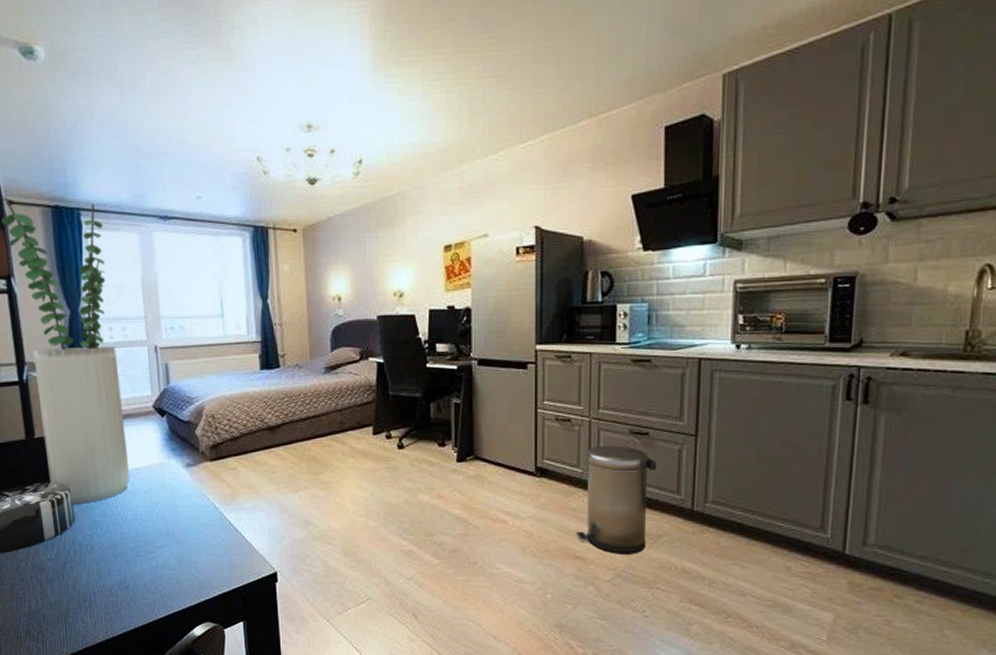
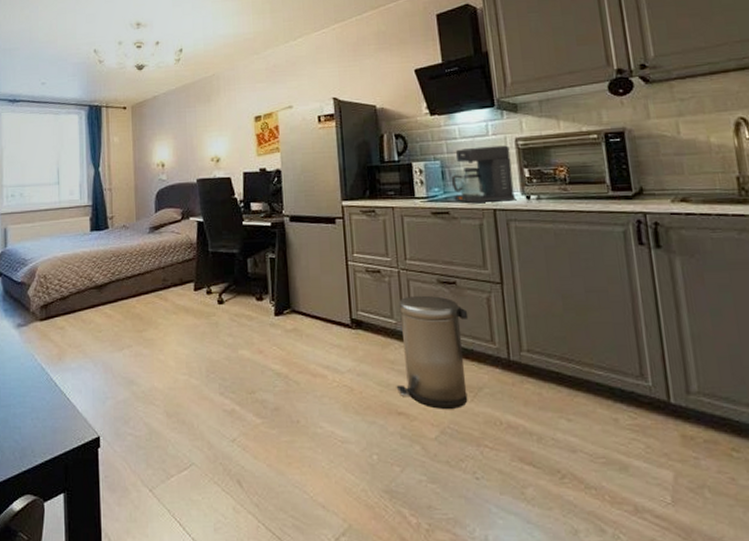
coffee maker: none [657,288,726,352] -> present [451,145,515,204]

